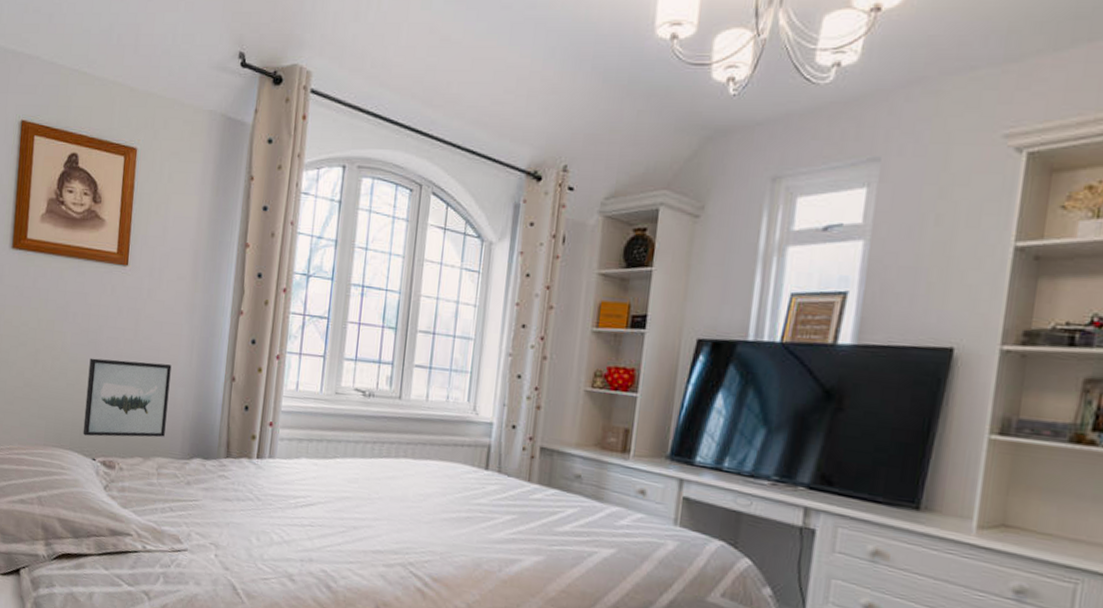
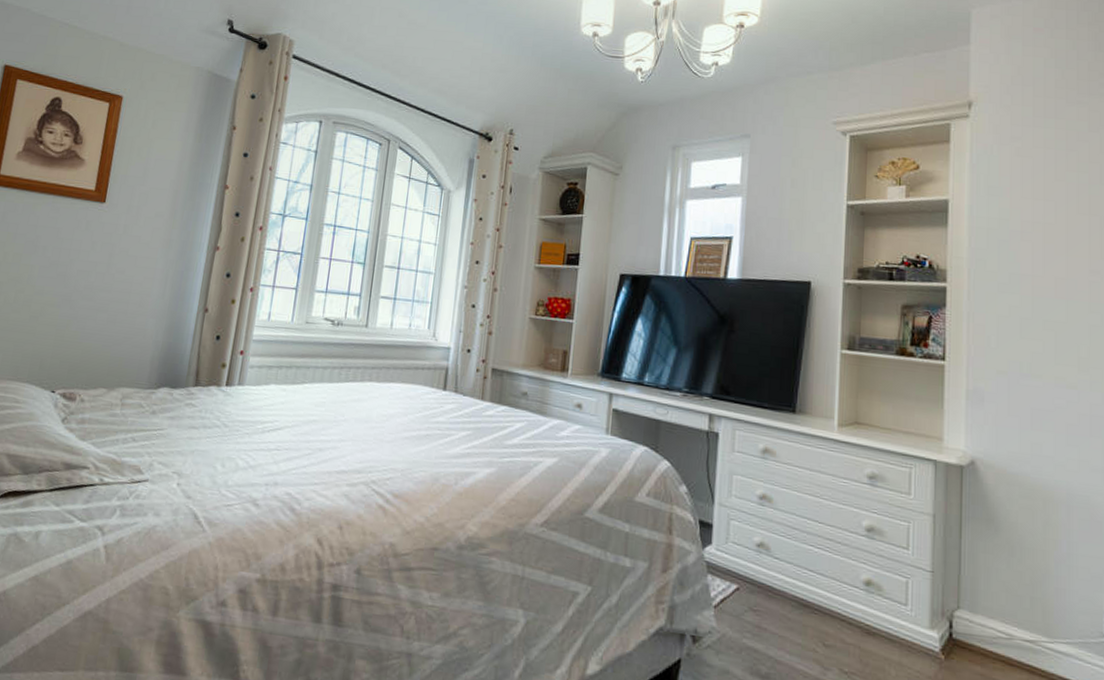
wall art: present [83,358,172,438] -> none [43,290,144,369]

